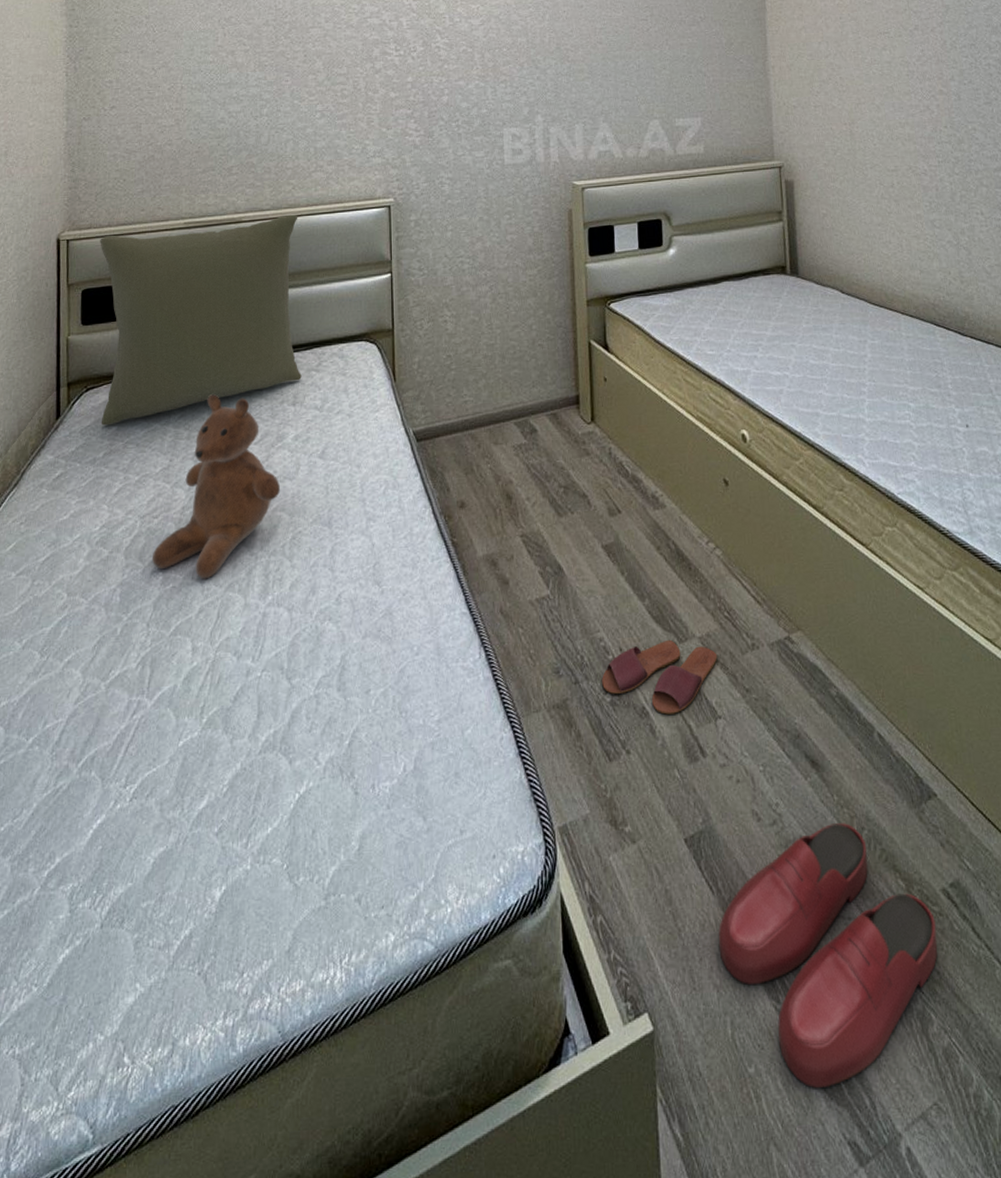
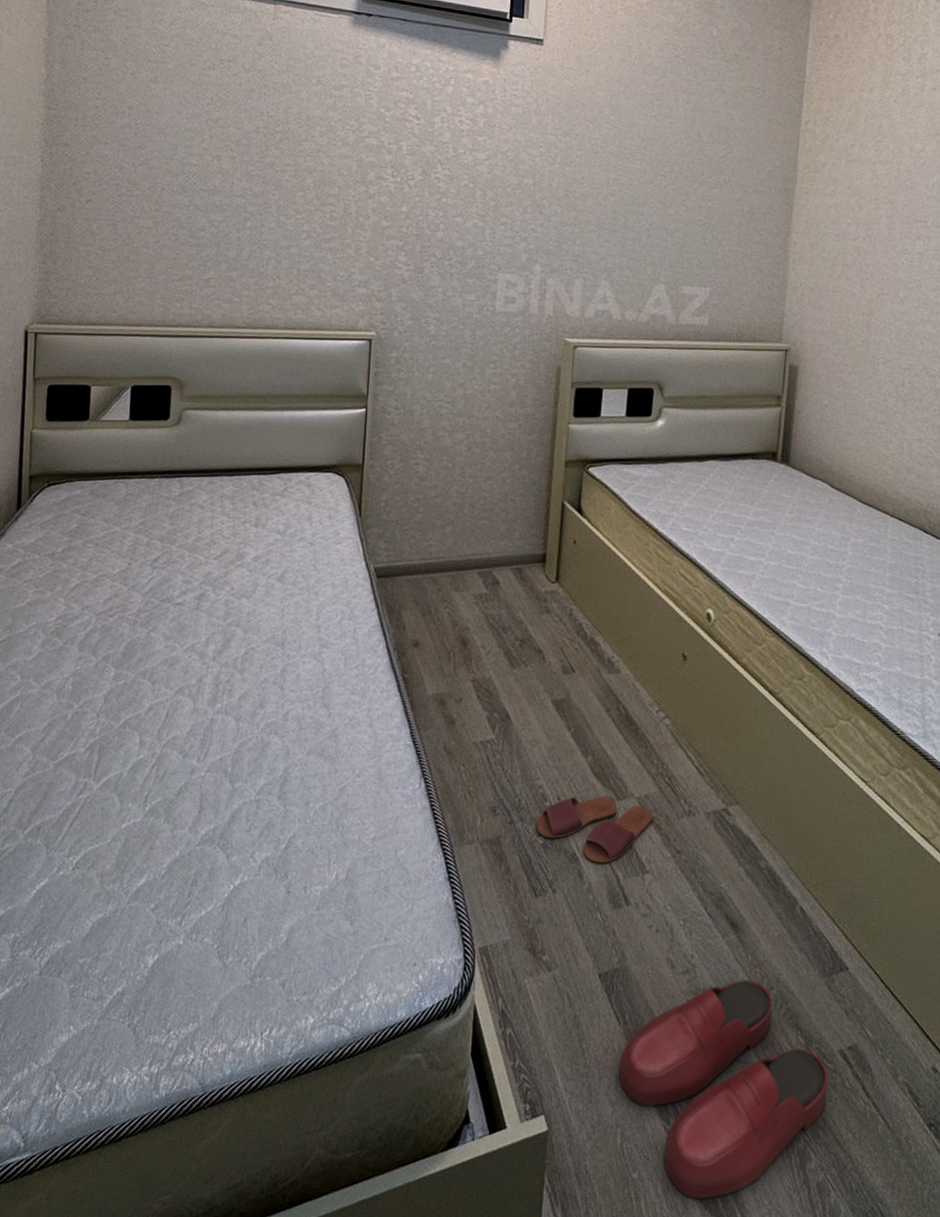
pillow: present [100,215,302,426] -> none [61,334,275,523]
teddy bear: present [151,394,281,580] -> none [105,506,237,681]

